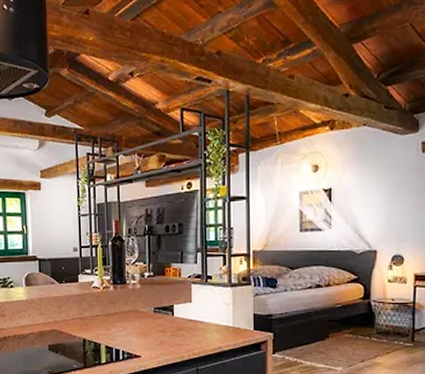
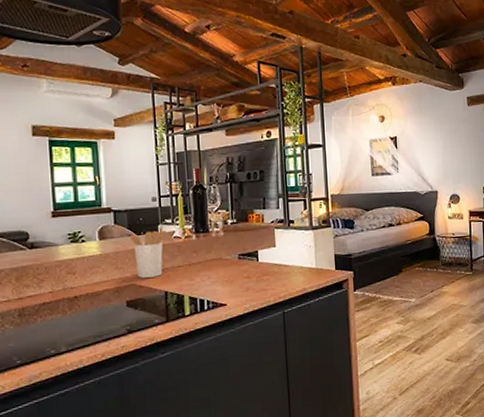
utensil holder: none [52,276,86,324] -> present [129,226,167,278]

